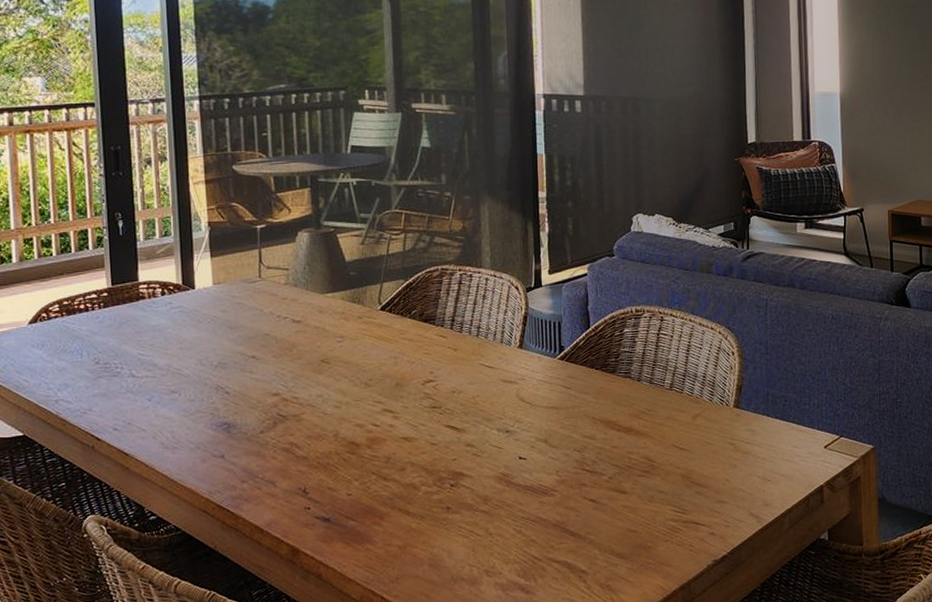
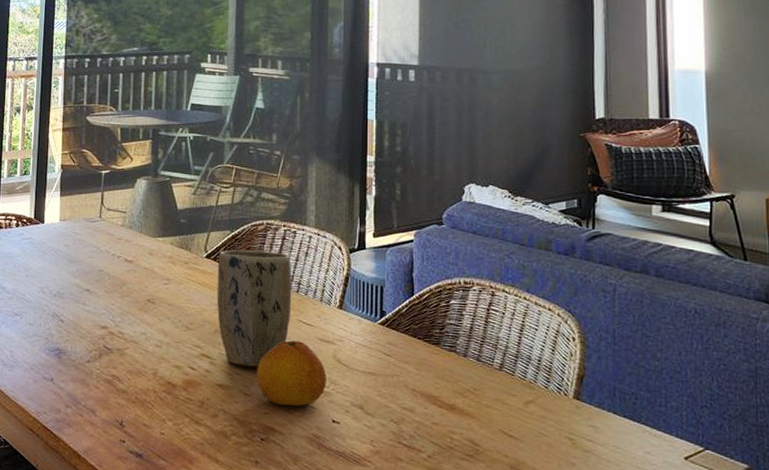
plant pot: none [393,297,473,417] -> present [217,250,292,367]
fruit: none [442,384,511,449] -> present [257,340,326,406]

